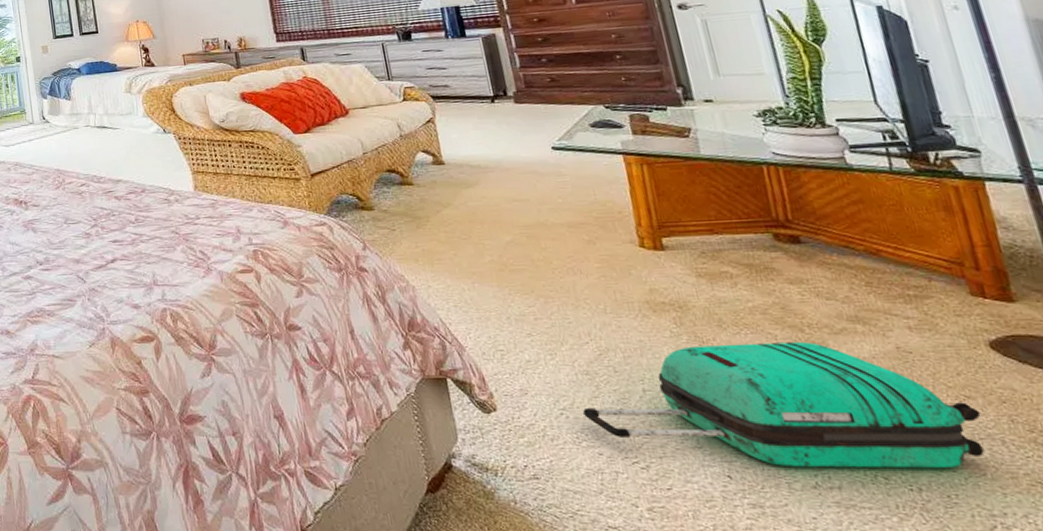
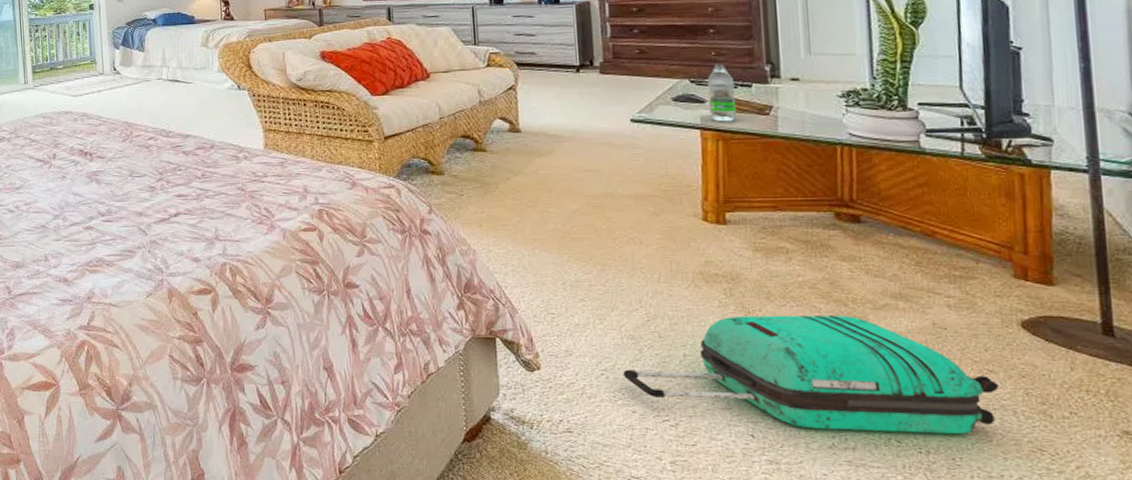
bottle: none [621,88,657,146] -> present [707,64,737,122]

